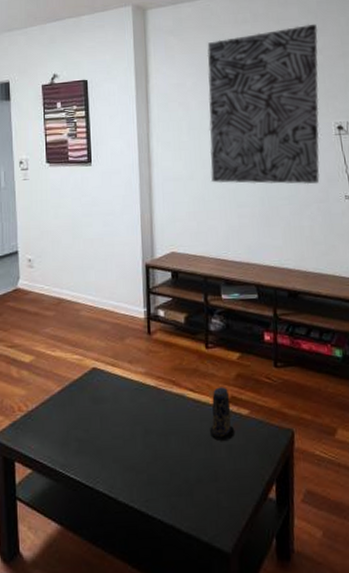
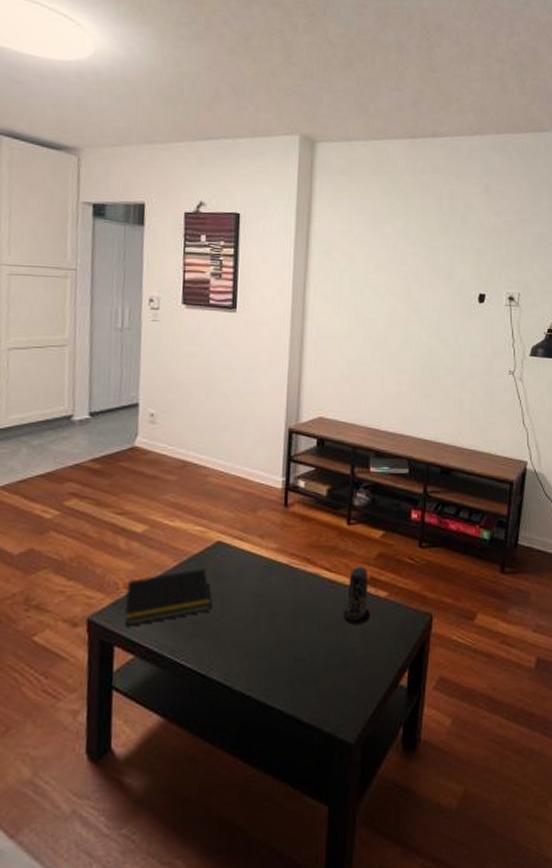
notepad: none [21,391,92,444] -> present [125,567,211,626]
wall art: present [207,23,320,185] -> none [371,184,498,356]

